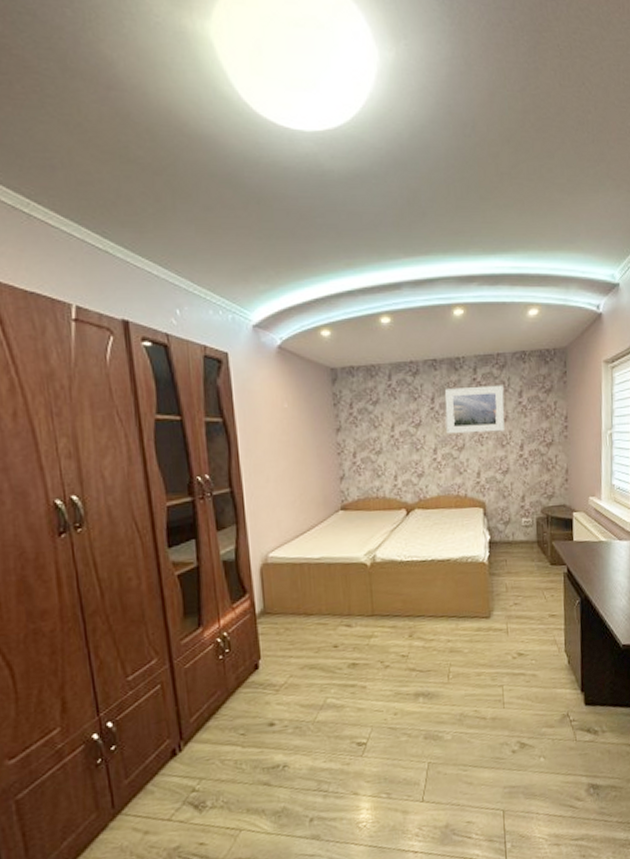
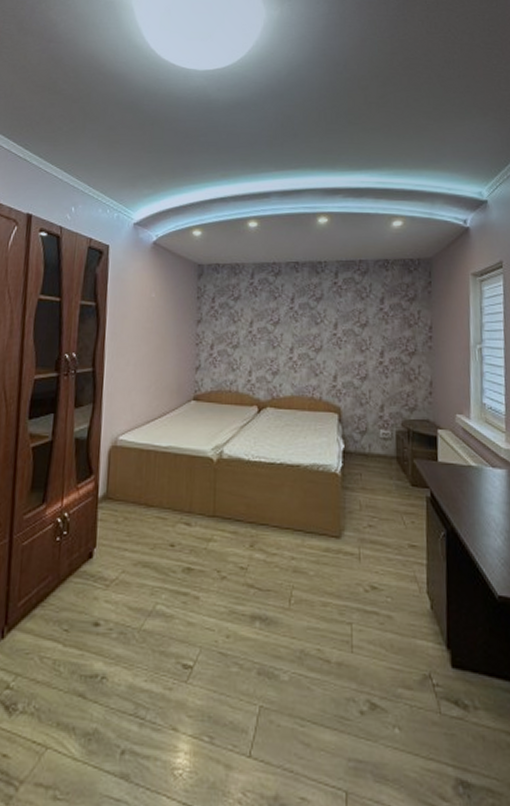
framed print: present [444,385,505,434] -> none [304,290,365,336]

